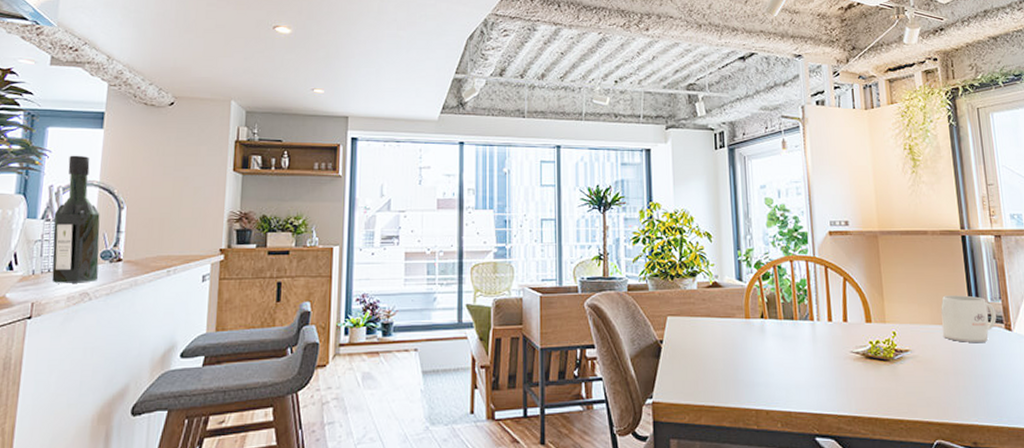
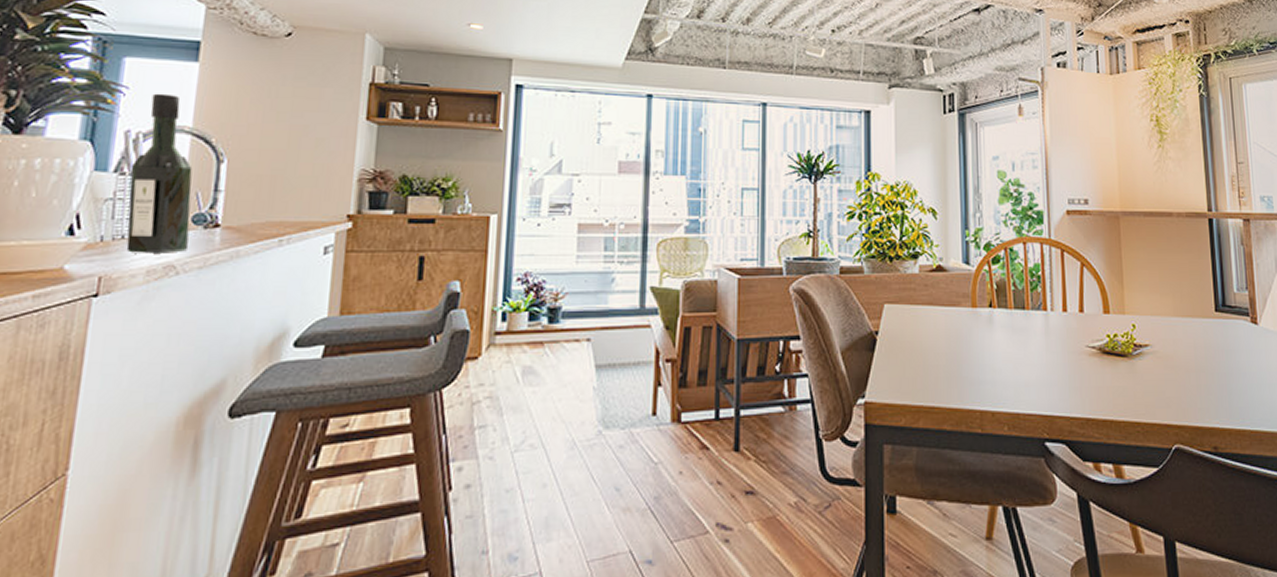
mug: present [940,295,997,342] -> none [1183,284,1242,337]

